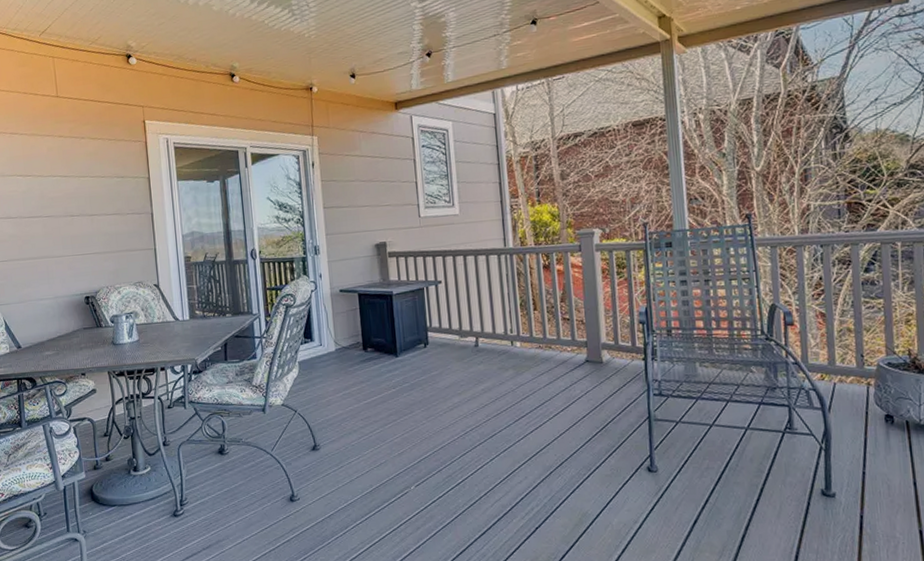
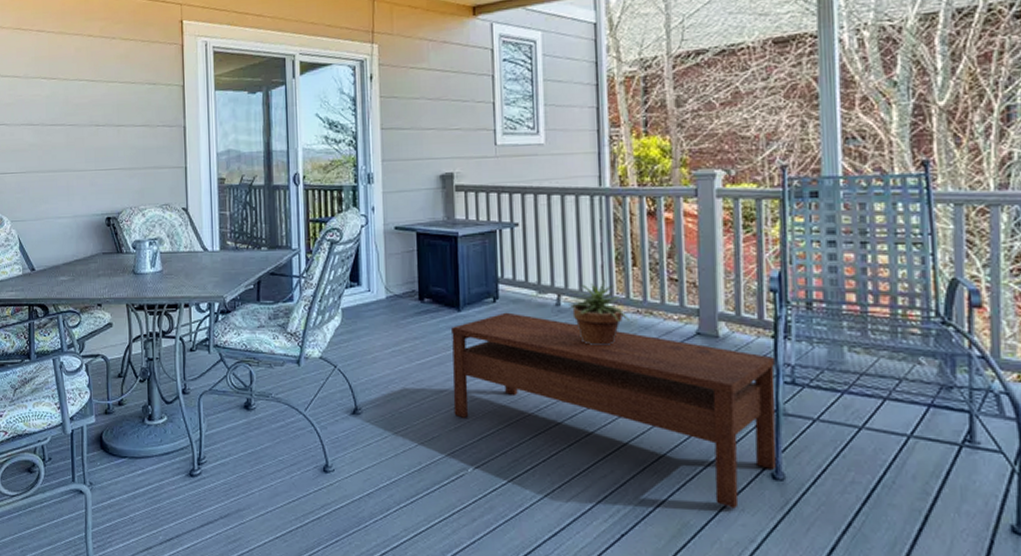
coffee table: none [390,355,652,498] -> present [450,312,777,509]
potted plant: none [485,323,533,377] -> present [569,280,629,345]

